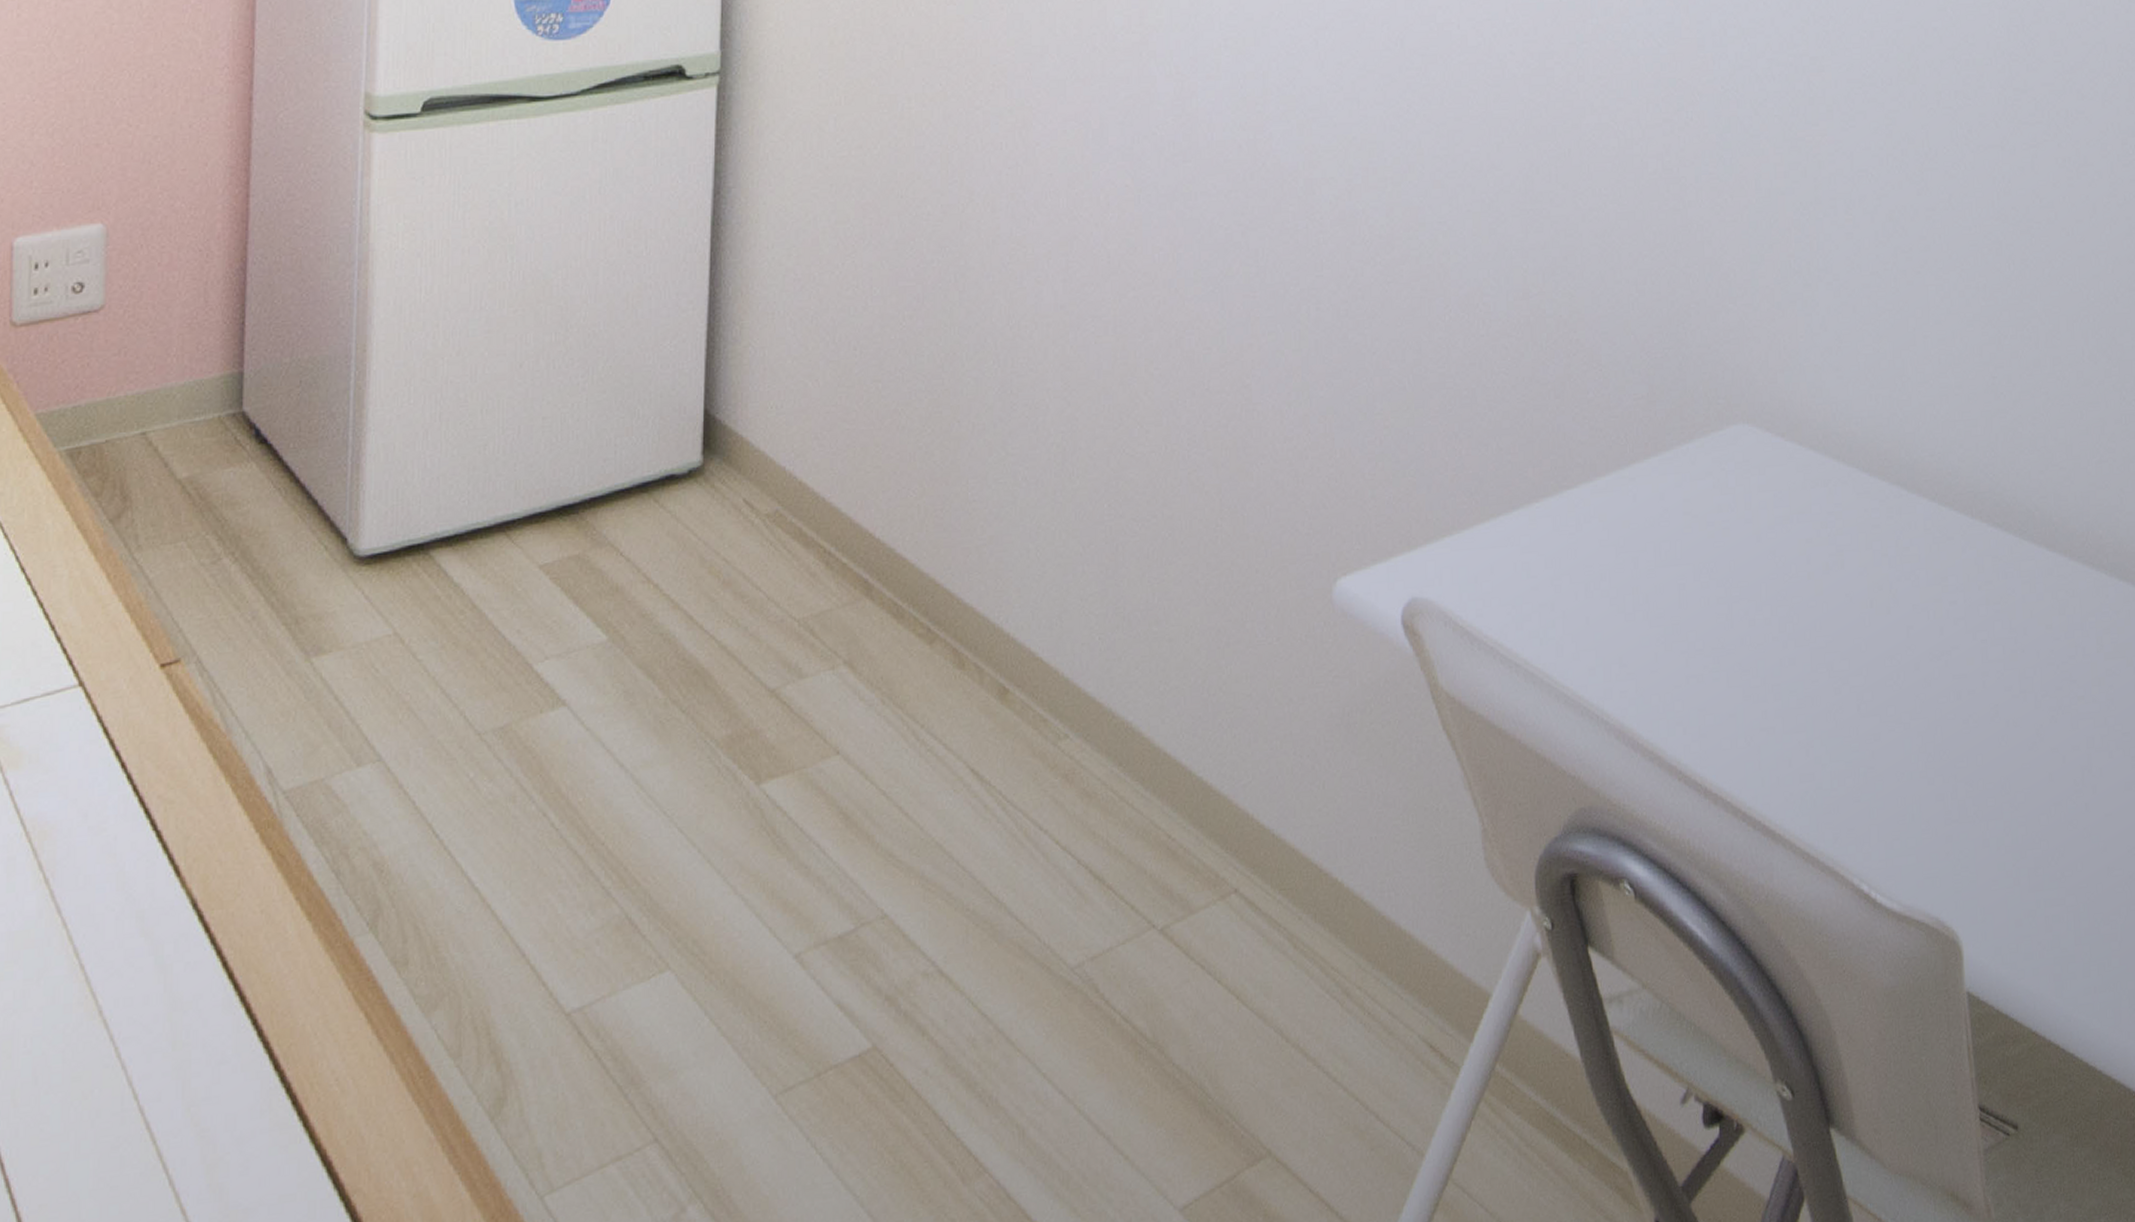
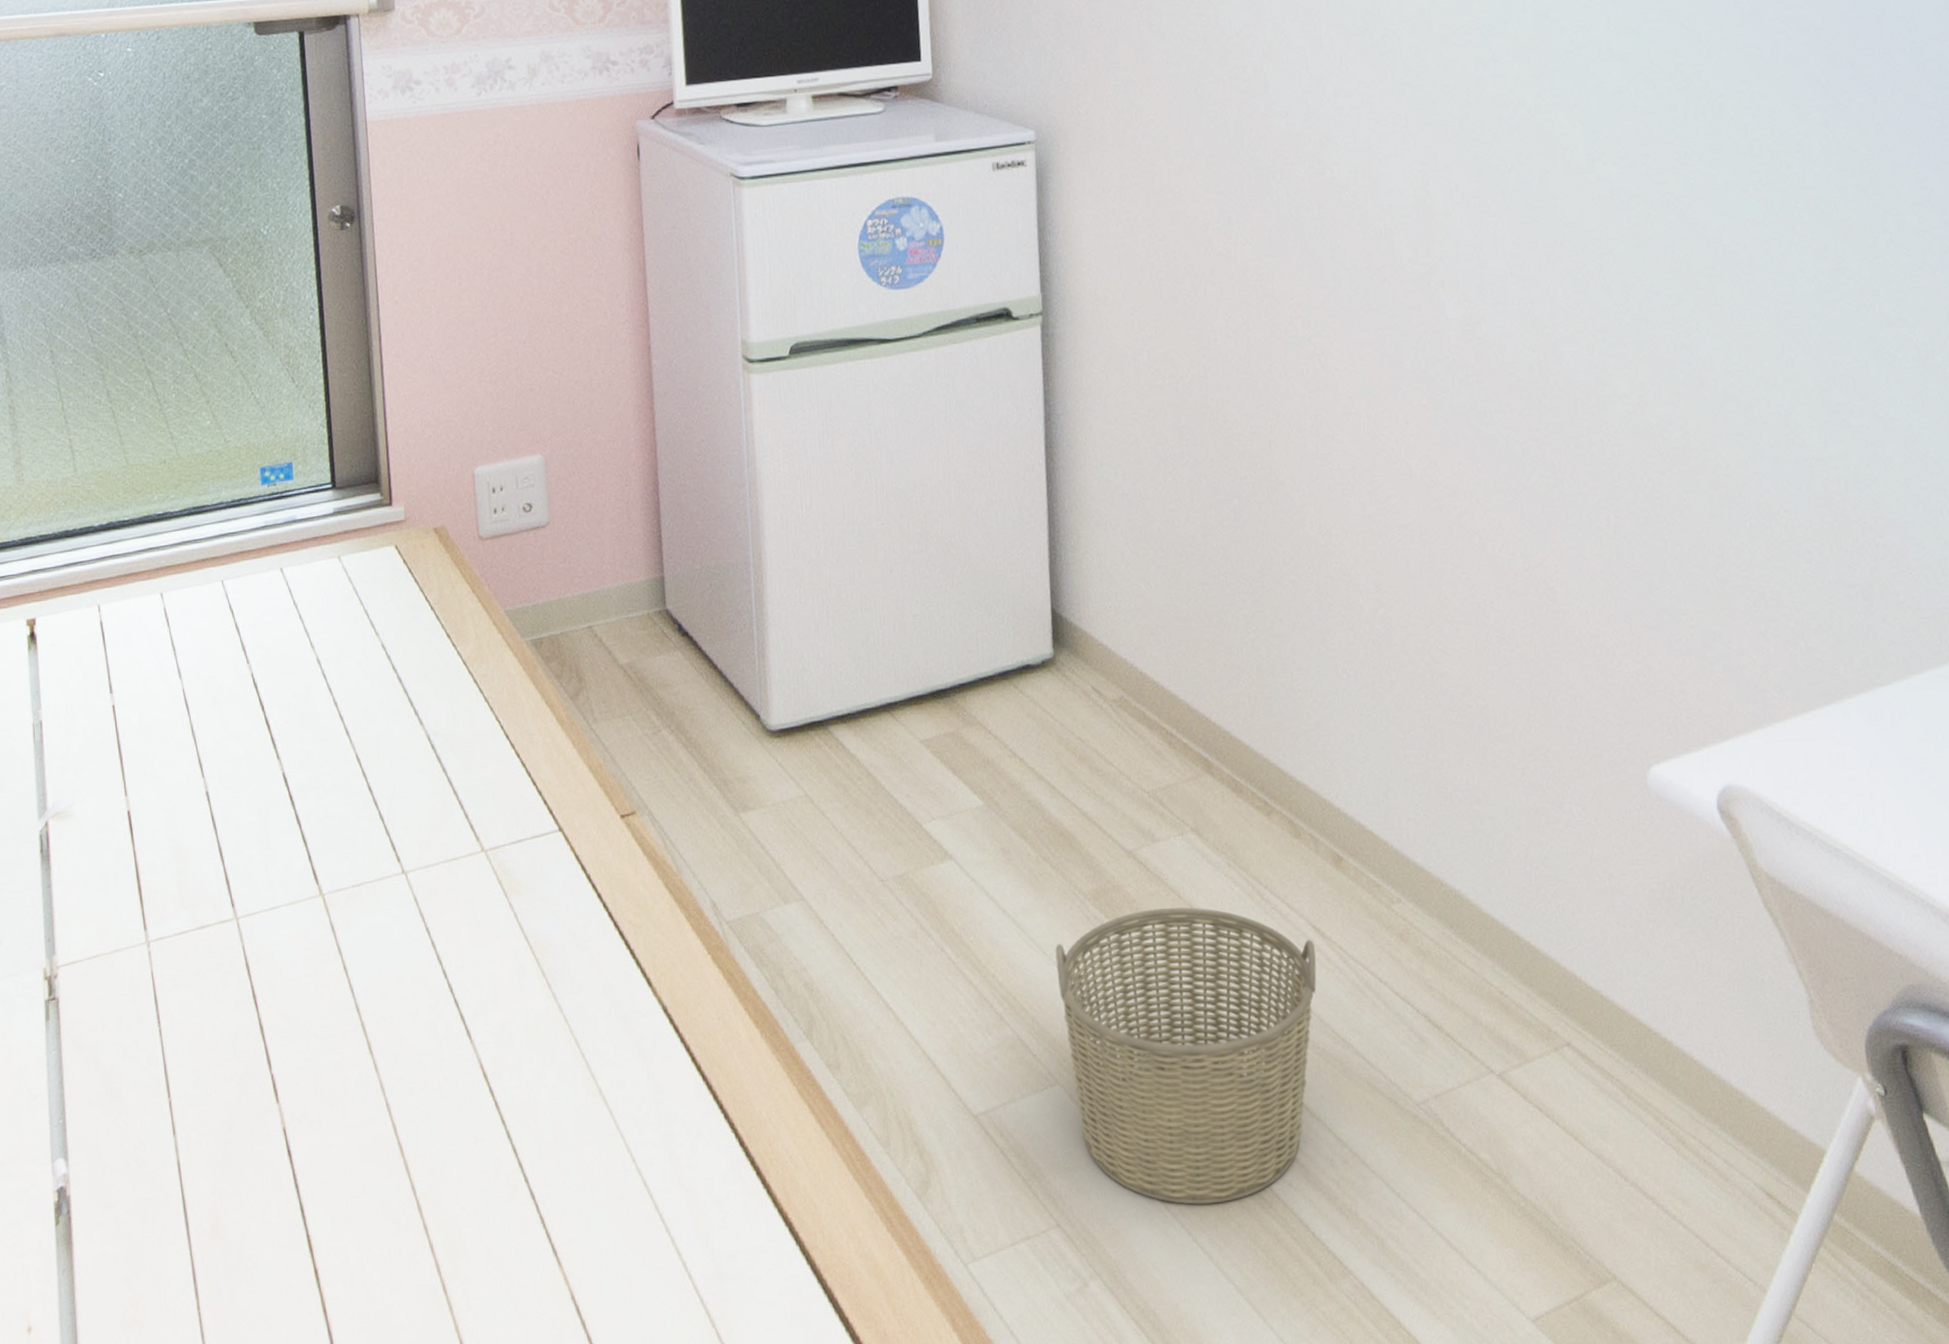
basket: none [678,752,973,1104] -> present [1055,907,1317,1205]

